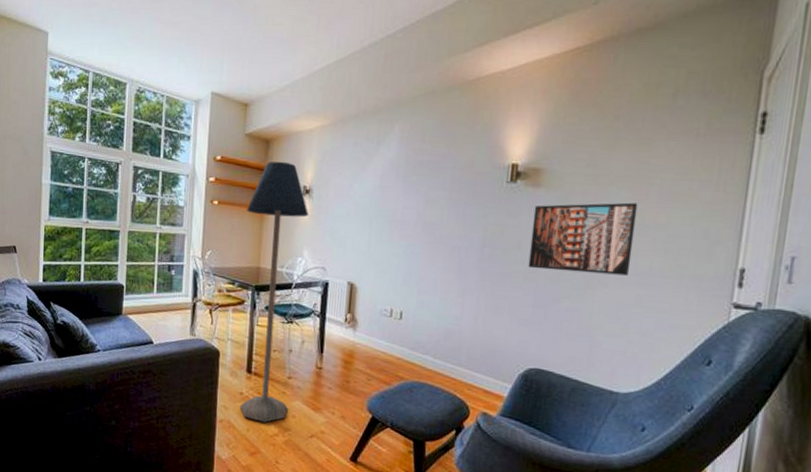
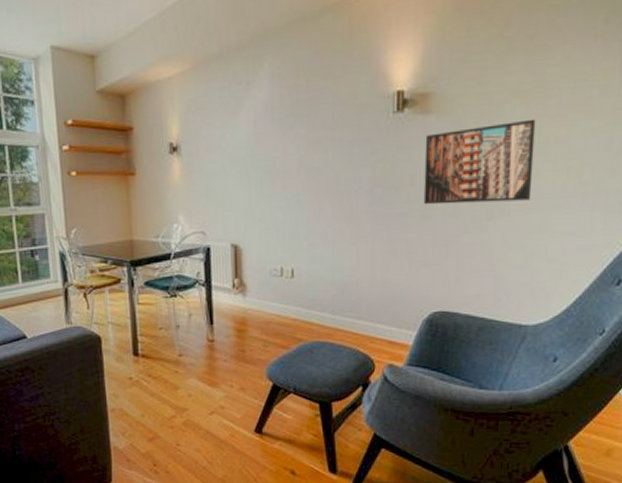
floor lamp: present [239,162,309,423] -> none [109,118,183,405]

